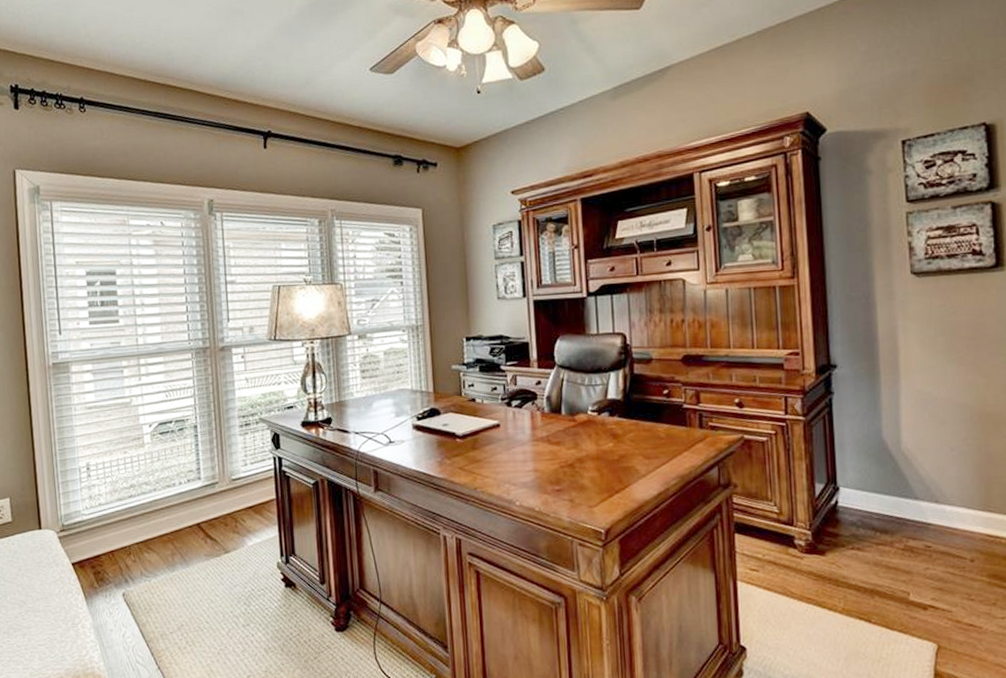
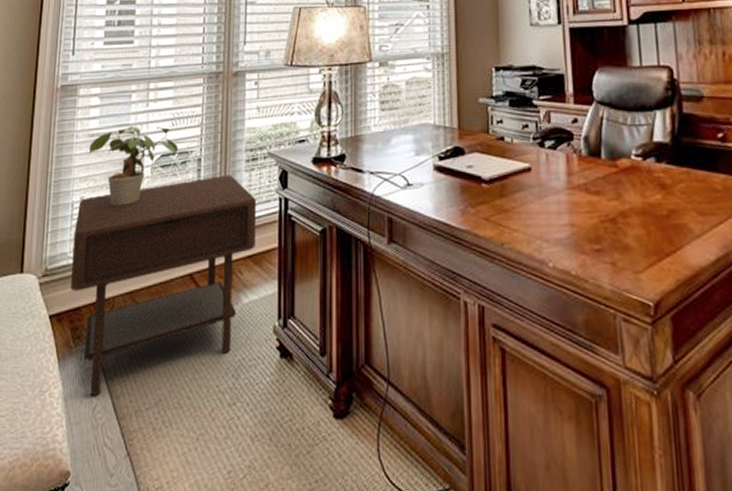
side table: none [84,438,255,626] -> present [71,175,257,397]
potted plant: none [88,398,174,469] -> present [89,126,178,205]

